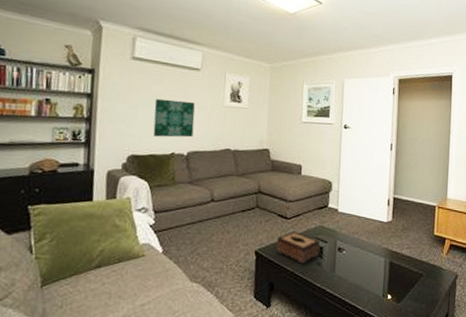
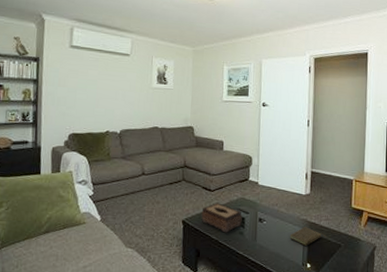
wall art: present [153,98,195,138] -> none [90,82,126,117]
book: none [370,256,408,276] -> present [290,227,326,246]

